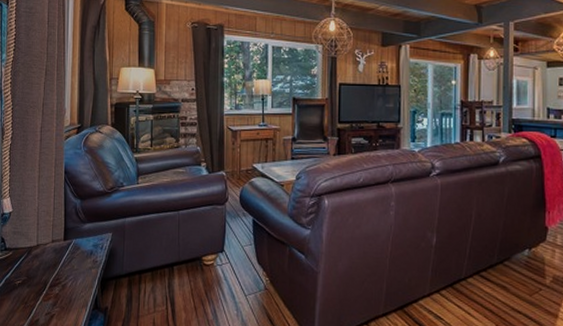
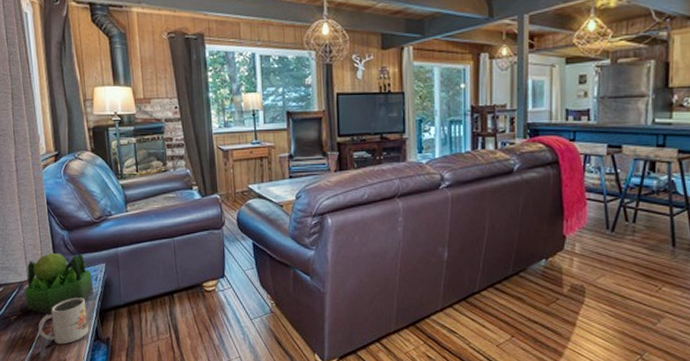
plant: none [32,219,98,280] -> present [24,252,93,314]
mug: none [41,265,89,312] -> present [38,297,89,345]

